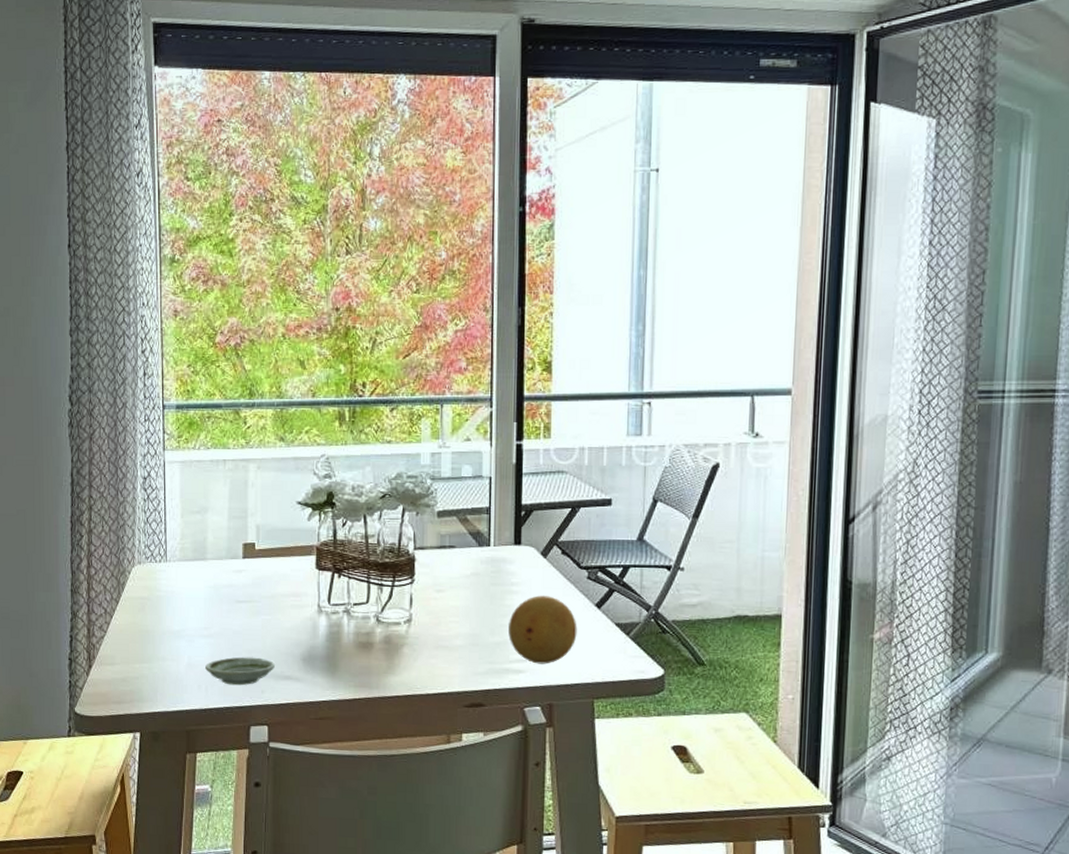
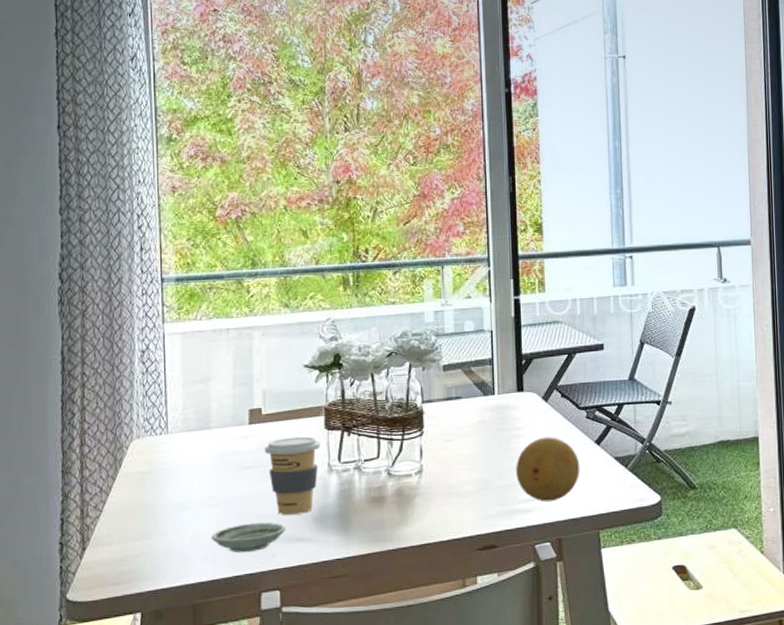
coffee cup: none [257,574,311,653] -> present [264,436,321,516]

